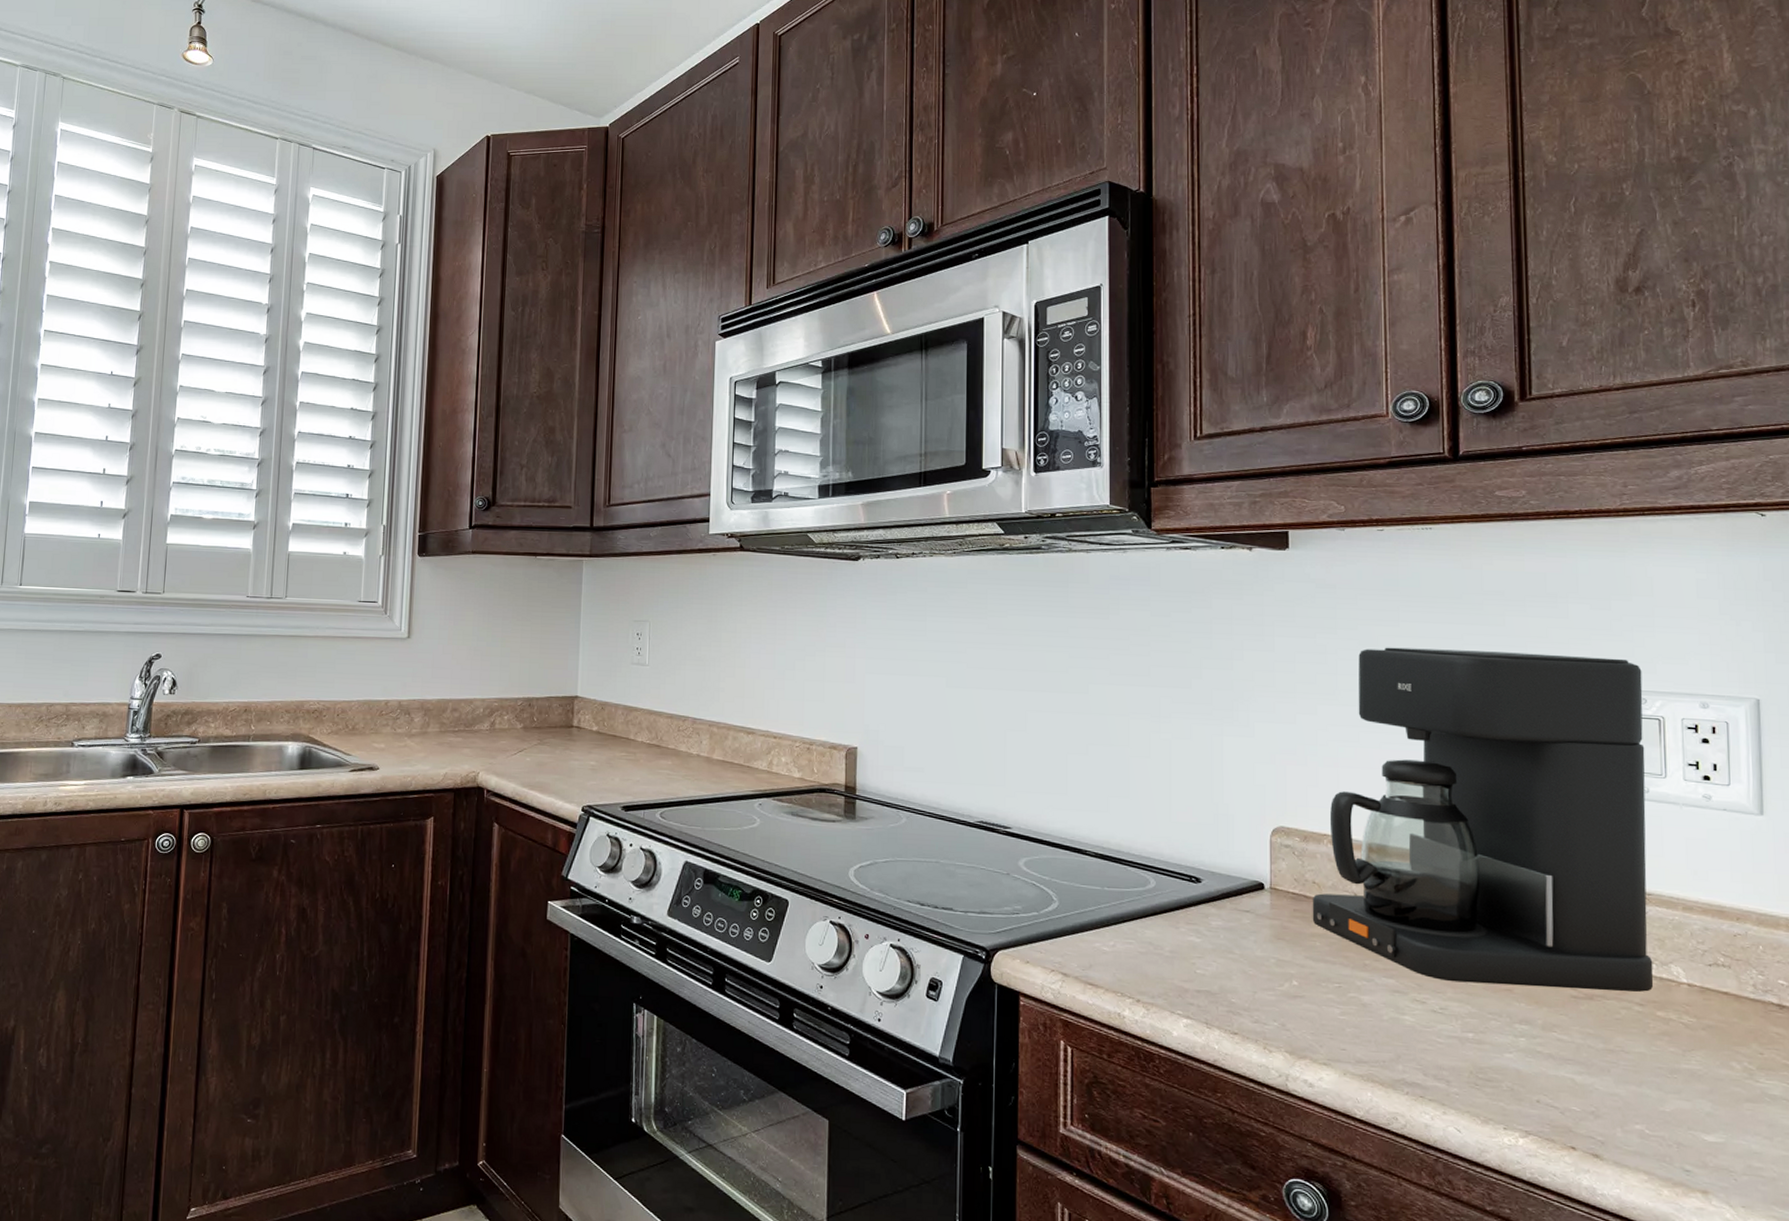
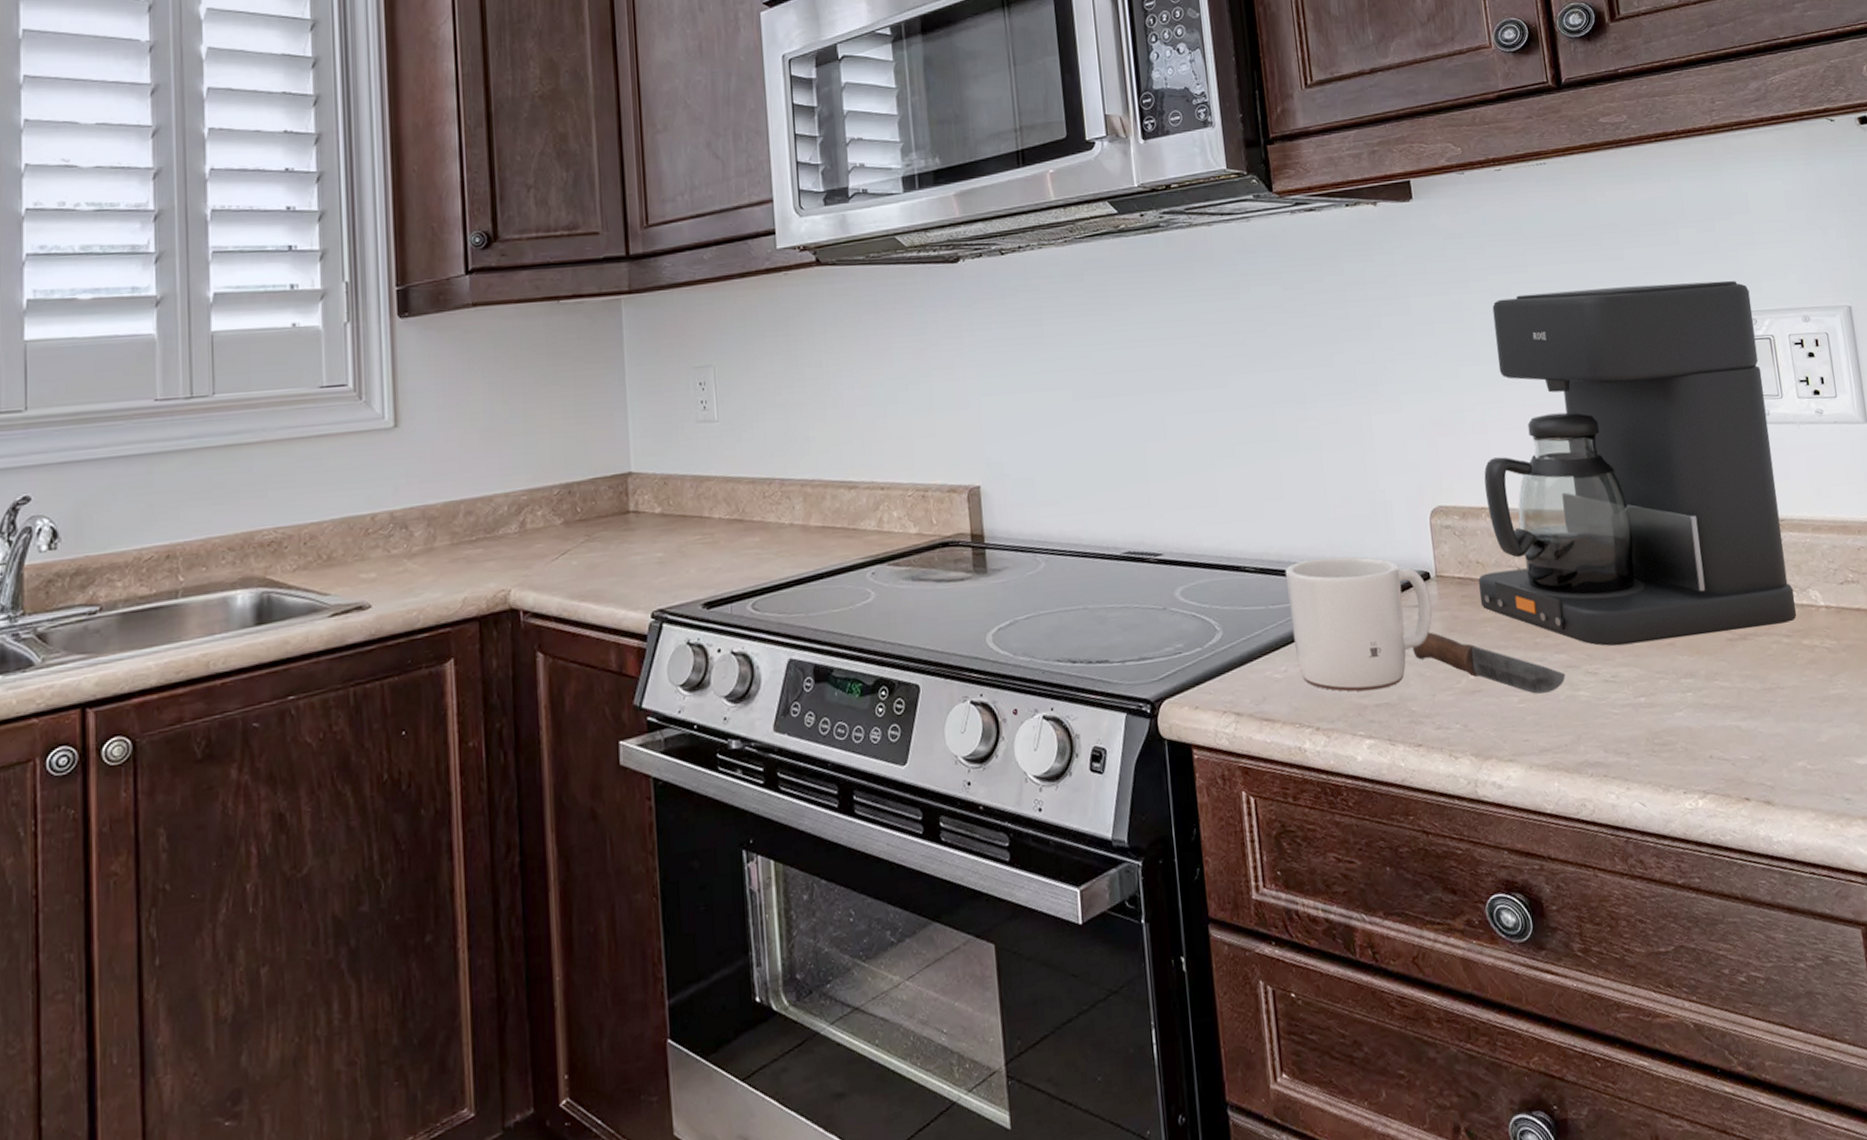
mug: none [1123,854,1263,978] -> present [1285,556,1432,692]
knife: none [1239,936,1391,1011] -> present [1413,632,1566,694]

